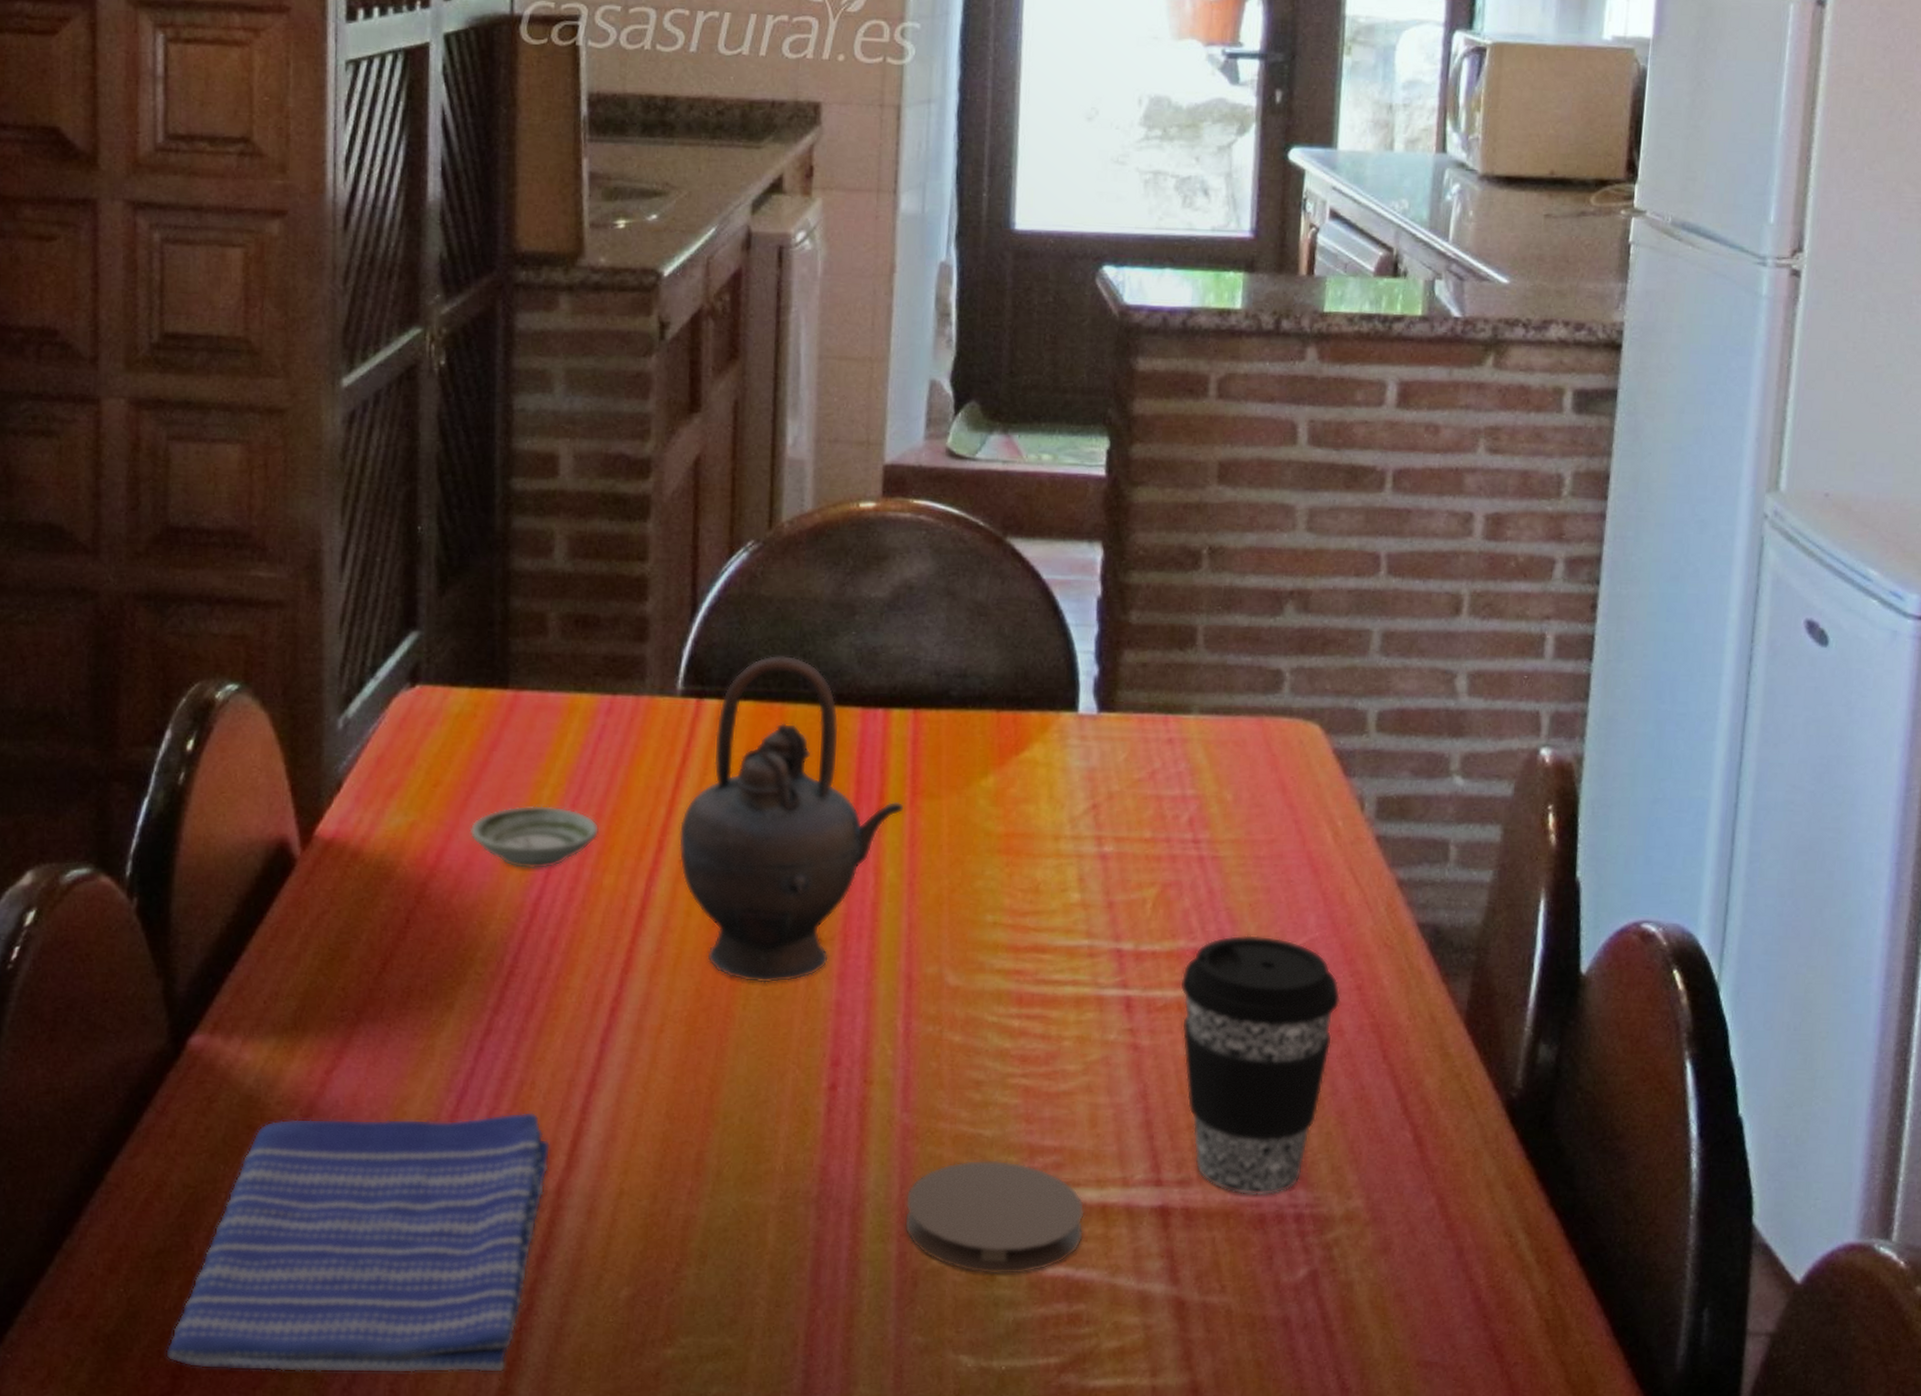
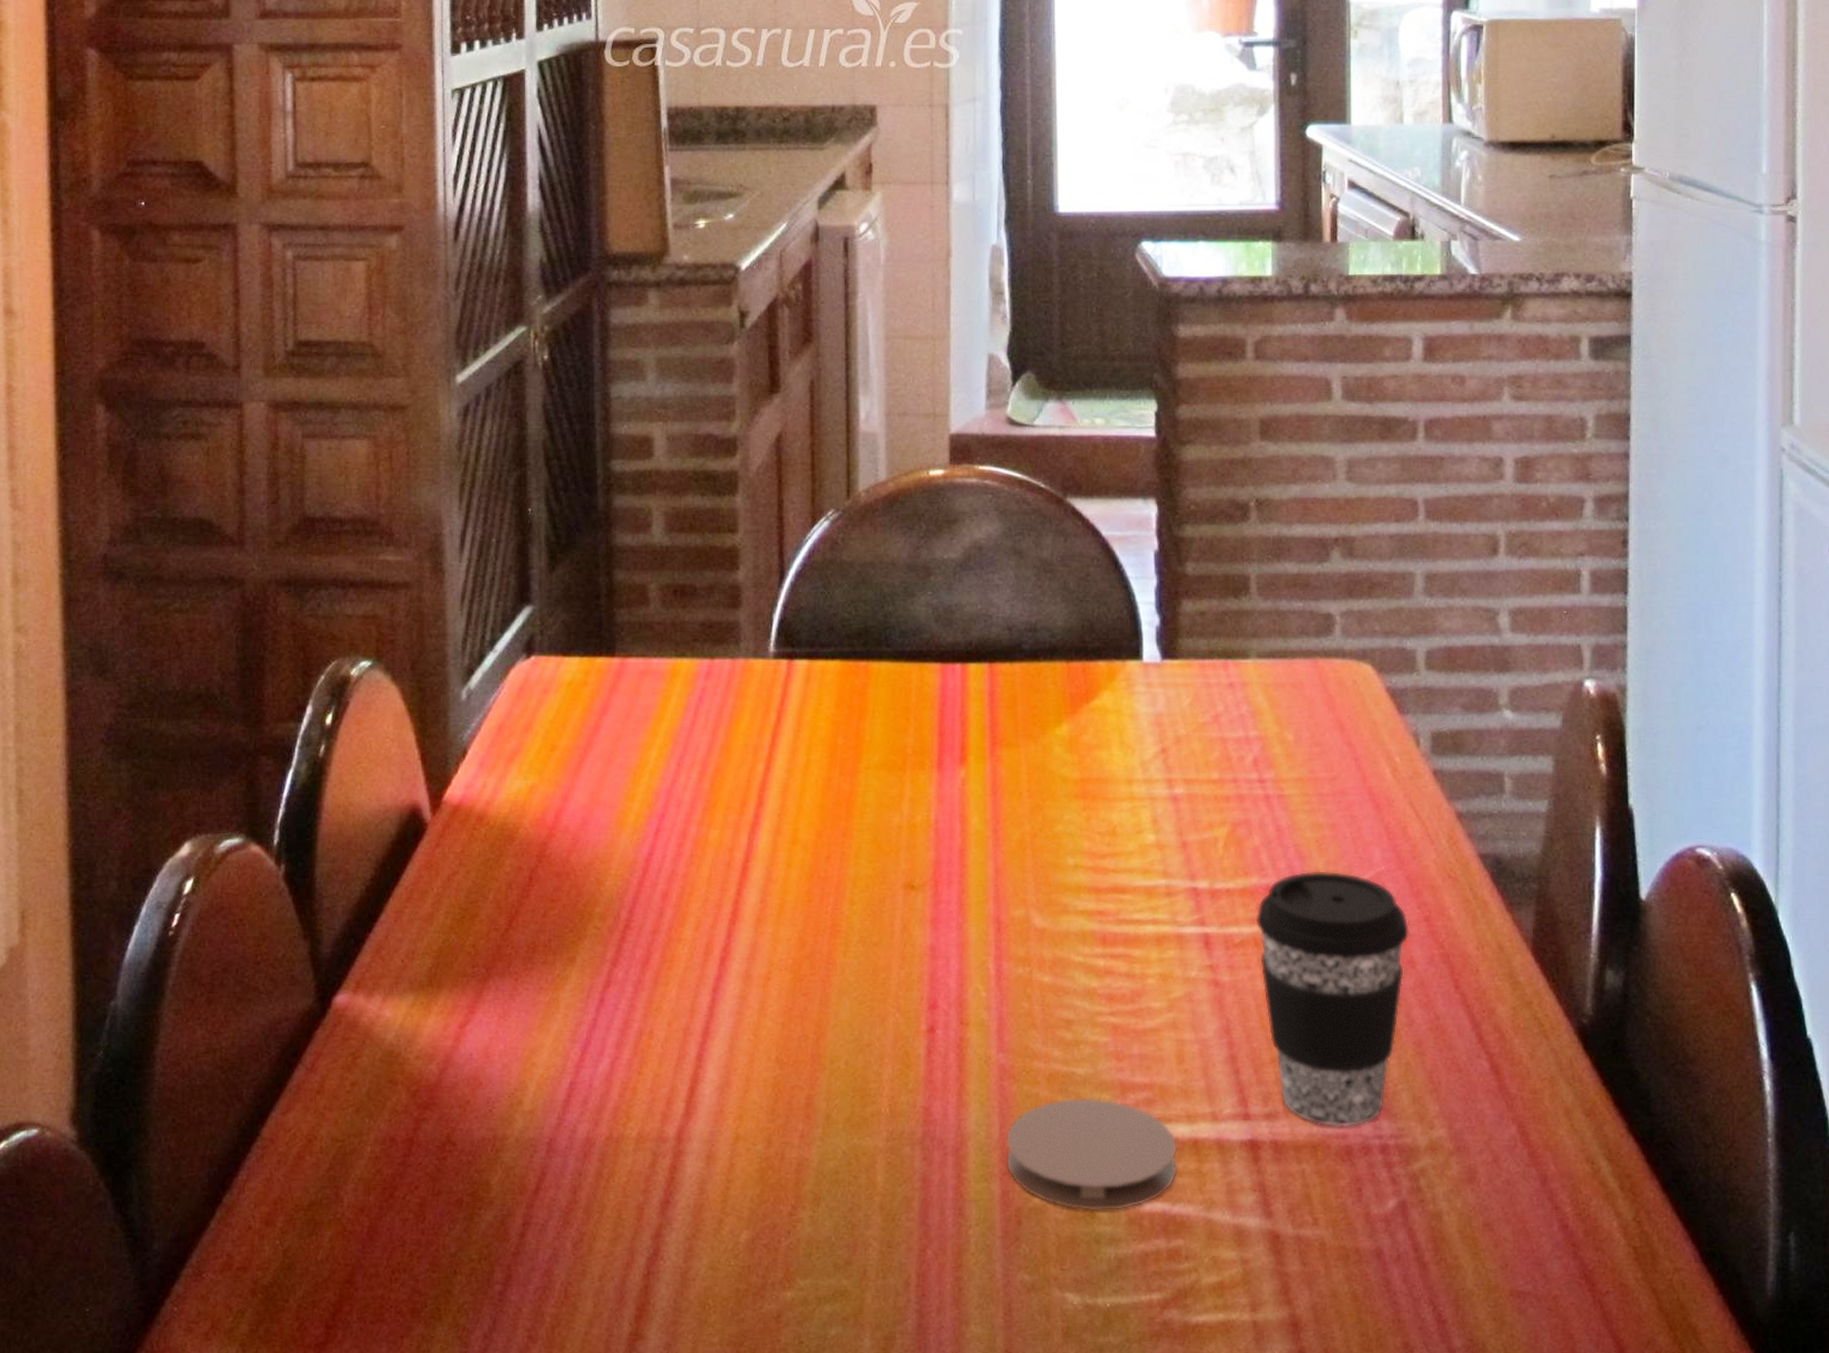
dish towel: present [166,1111,551,1374] -> none [320,1060,670,1320]
saucer: present [469,805,600,870] -> none [584,766,704,827]
teapot: present [678,655,904,983] -> none [776,616,985,930]

